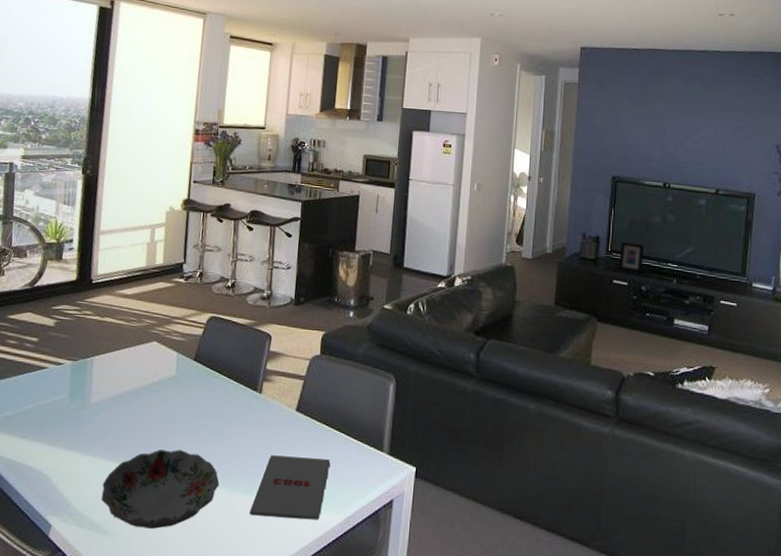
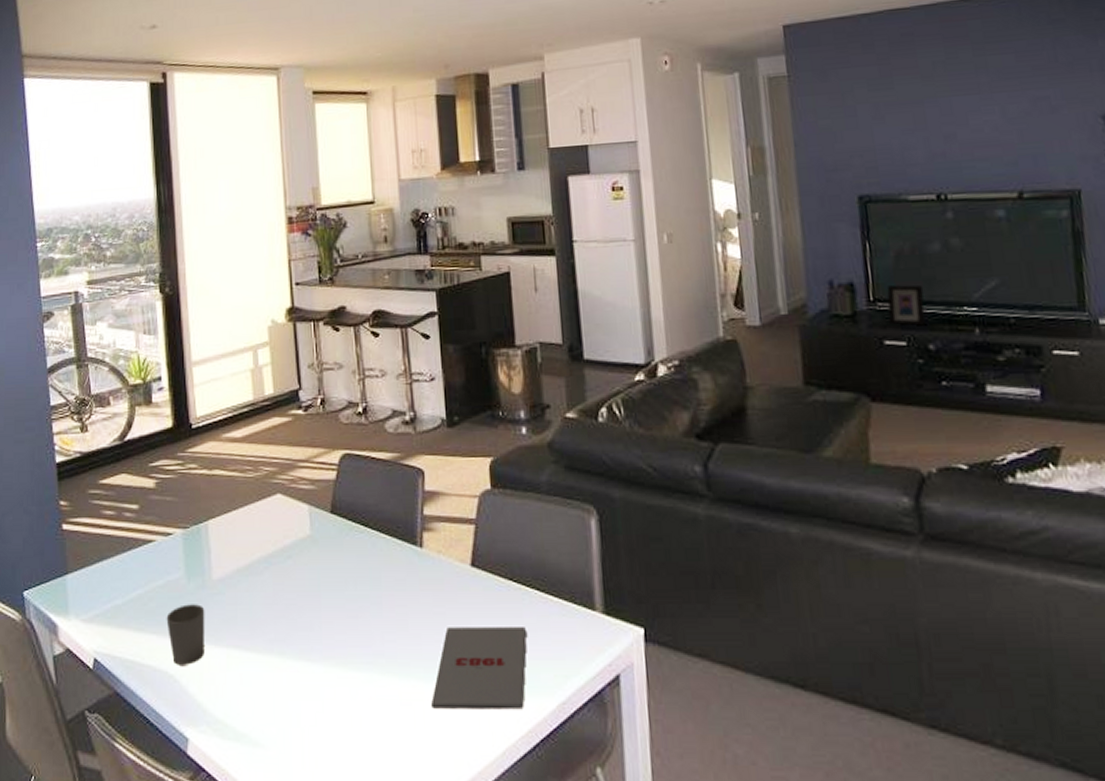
mug: none [47,420,81,468] -> present [166,604,206,665]
decorative bowl: present [100,449,220,529] -> none [242,630,387,735]

